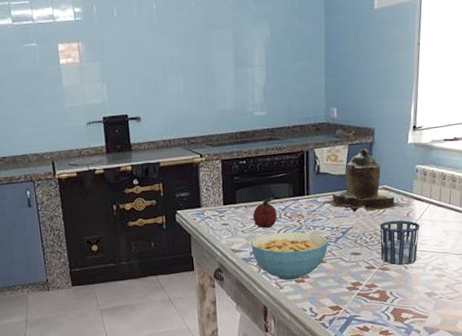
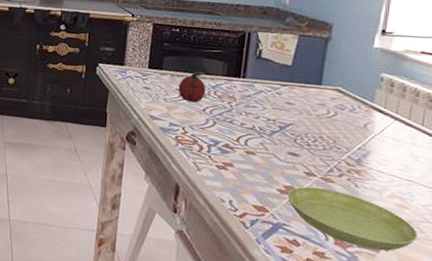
cereal bowl: present [251,231,329,281] -> none [171,108,262,165]
teapot: present [315,149,412,212] -> none [252,42,371,116]
saucer: none [355,276,453,318] -> present [287,186,418,251]
cup: present [379,220,420,265] -> none [324,126,380,183]

